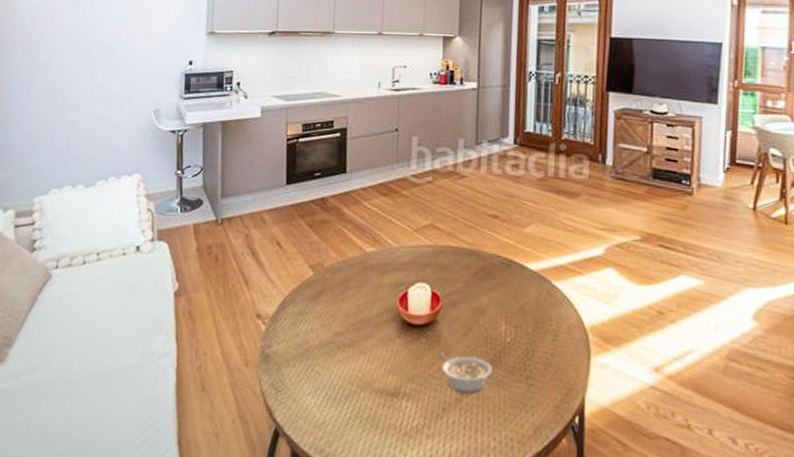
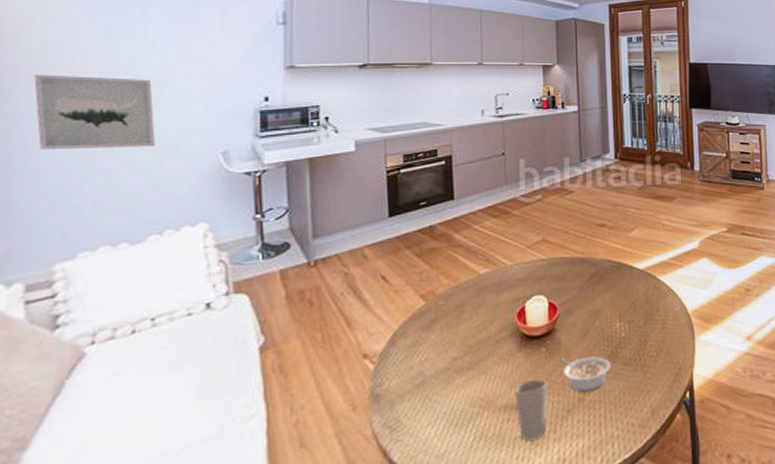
wall art: none [26,35,106,102] -> present [34,74,155,149]
cup: none [391,368,426,431] -> present [514,378,549,441]

